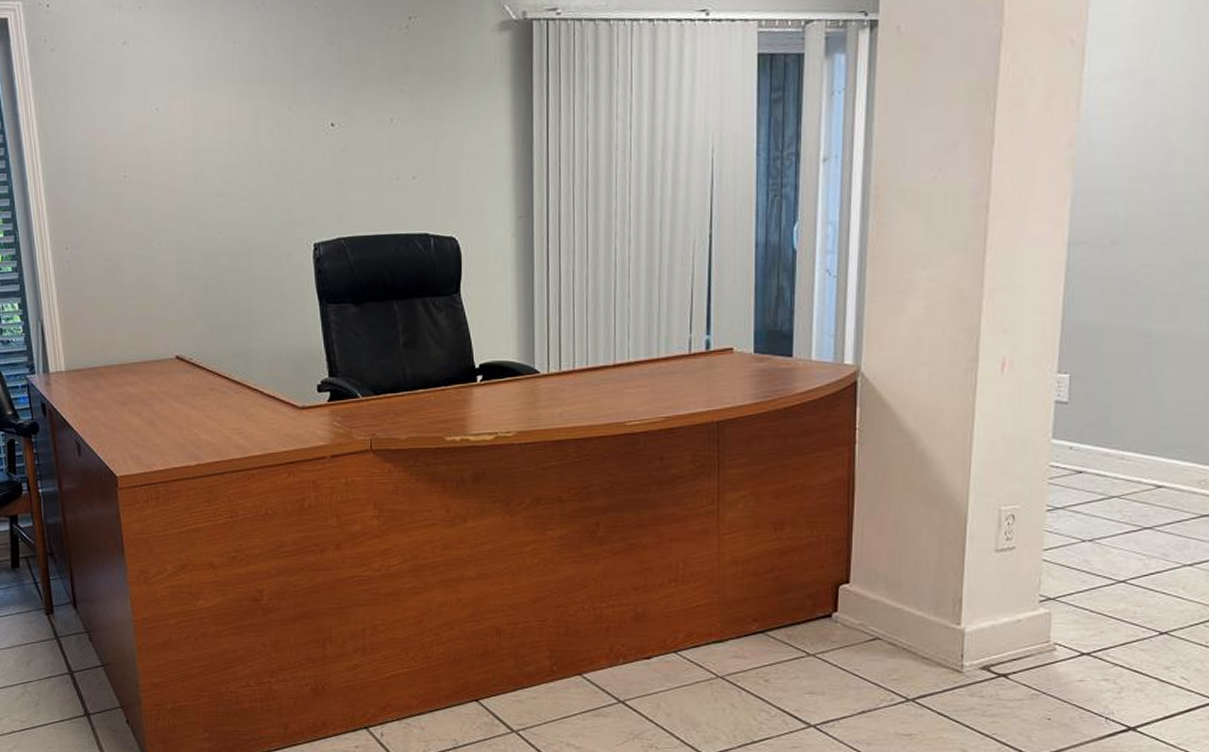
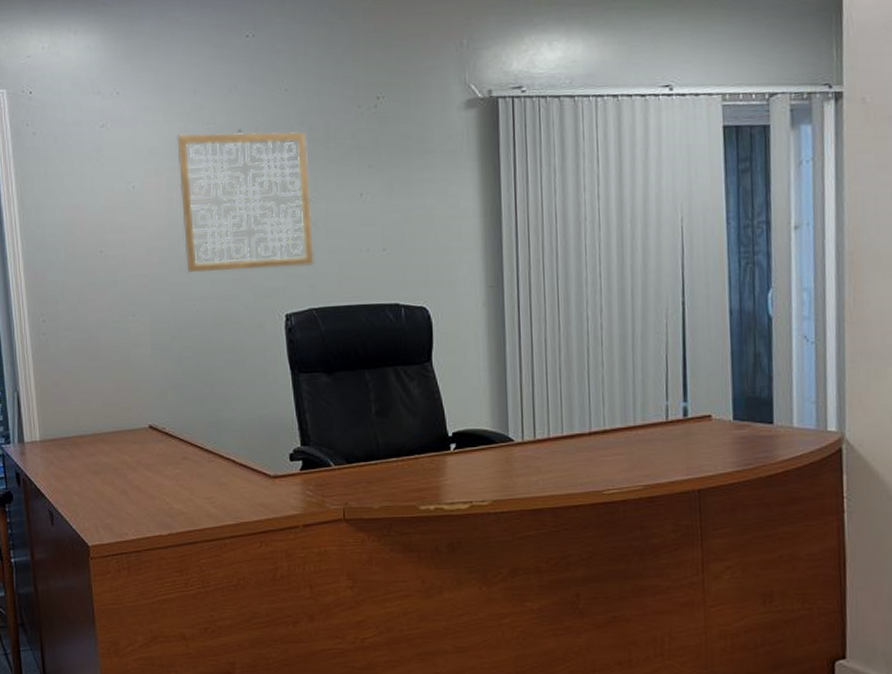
wall art: none [202,49,343,200] -> present [177,129,314,274]

